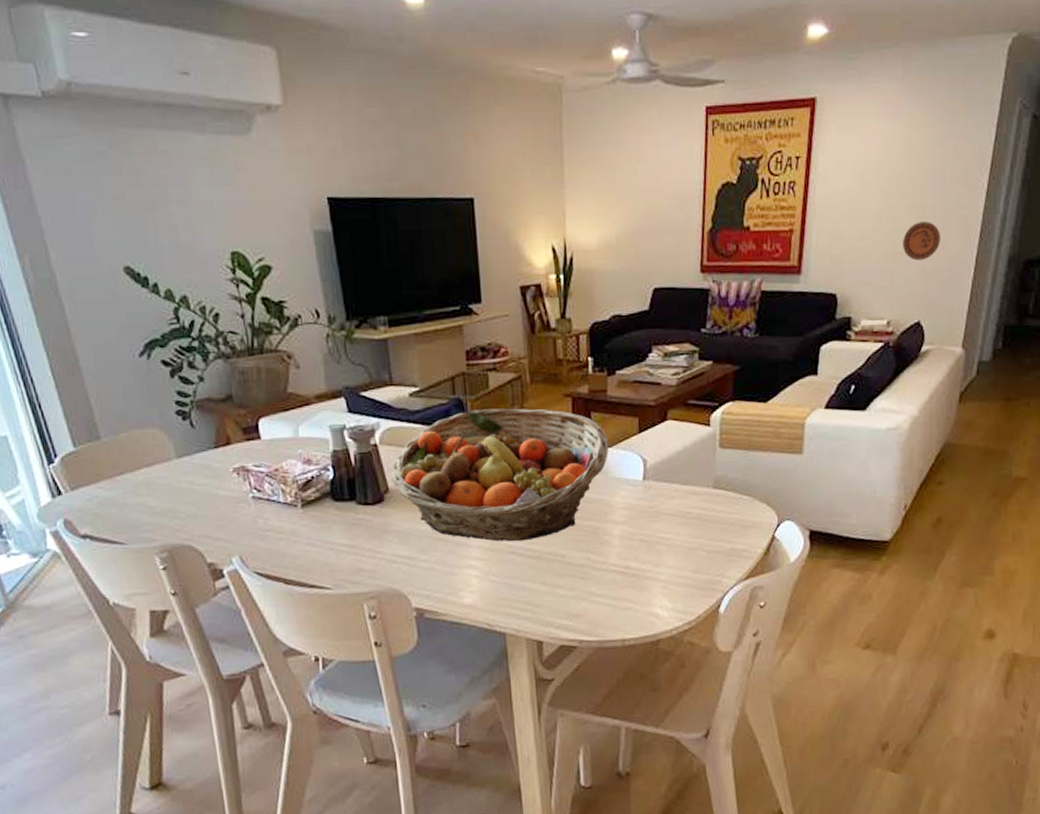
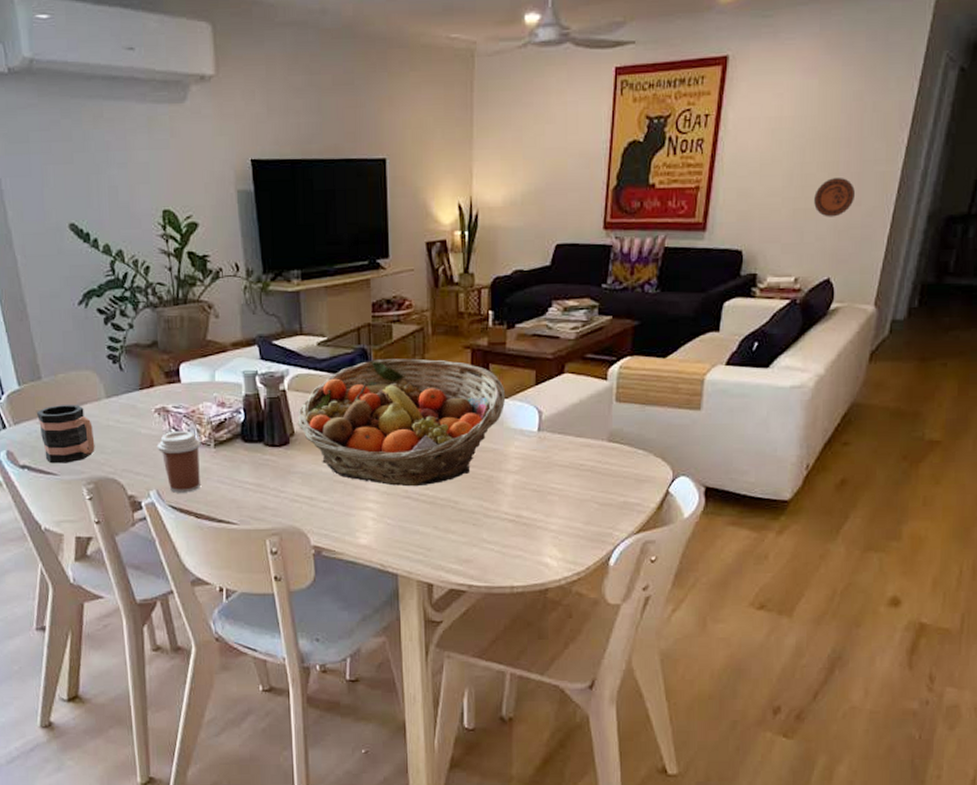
mug: none [96,466,167,532] -> present [36,405,95,464]
coffee cup: none [237,491,288,558] -> present [156,430,201,493]

